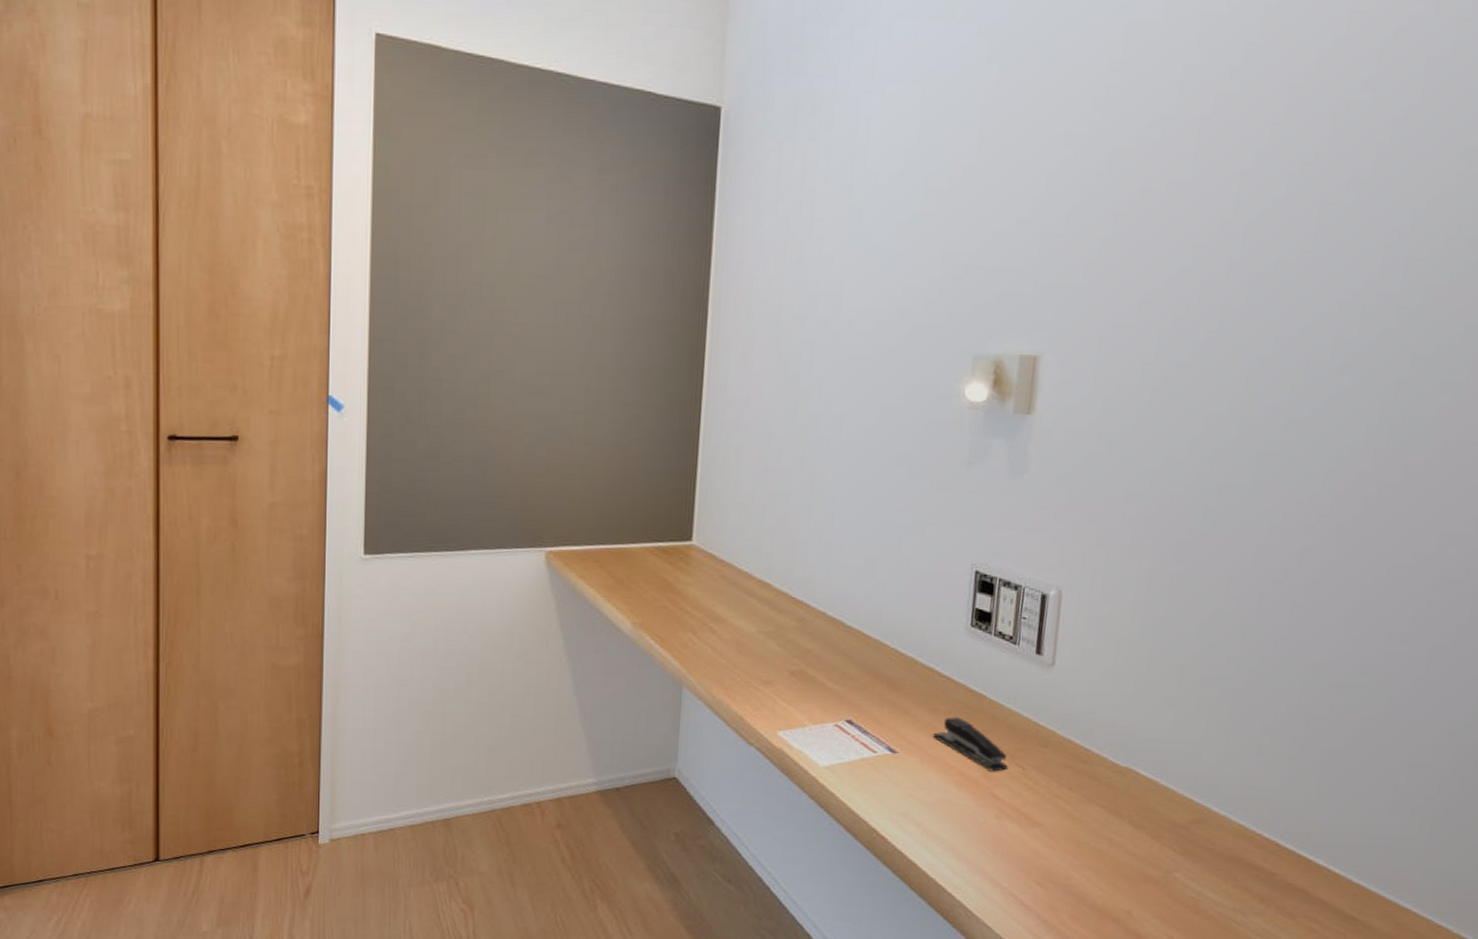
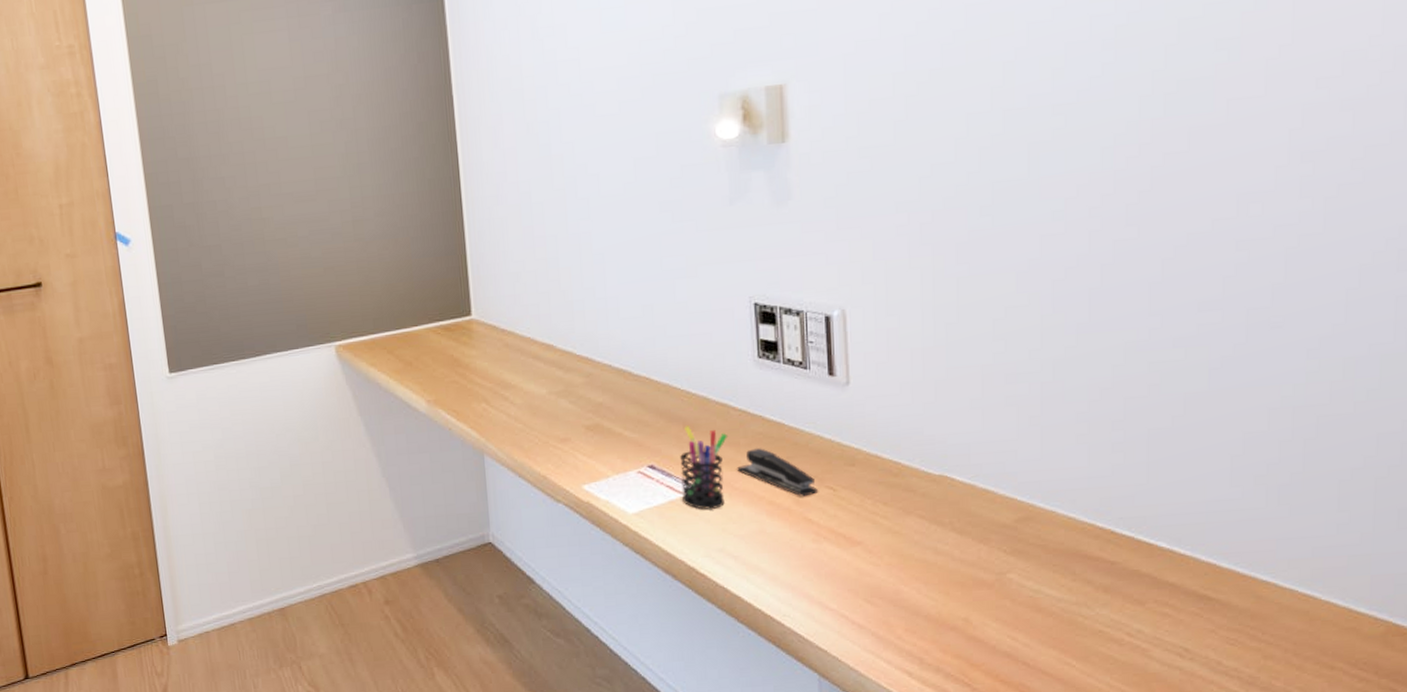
pen holder: none [873,685,930,773] -> present [680,425,729,510]

